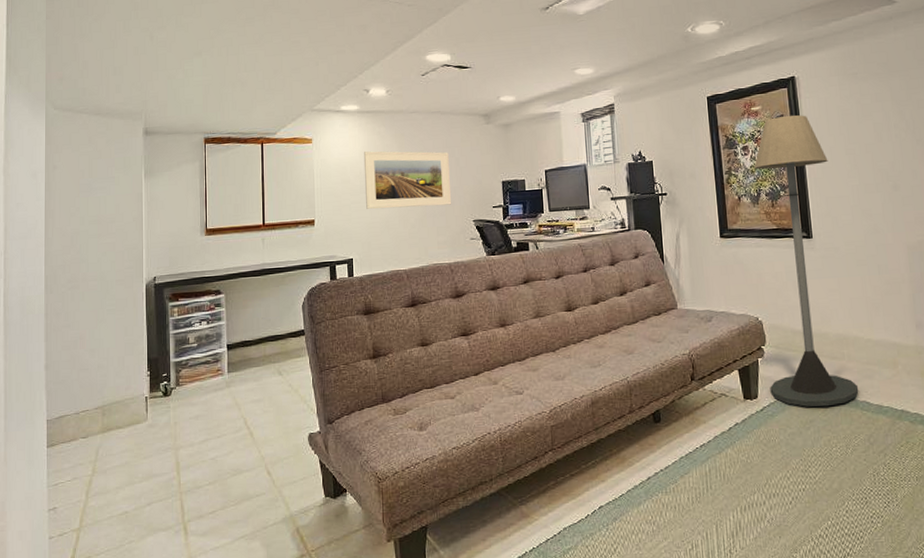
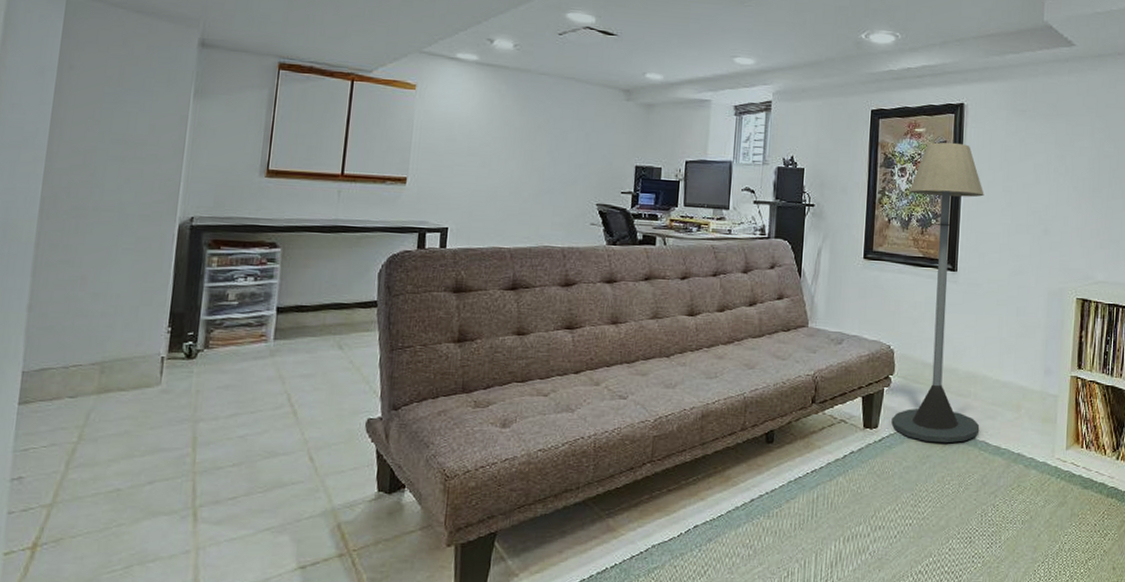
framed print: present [363,151,452,209] -> none [472,109,578,183]

